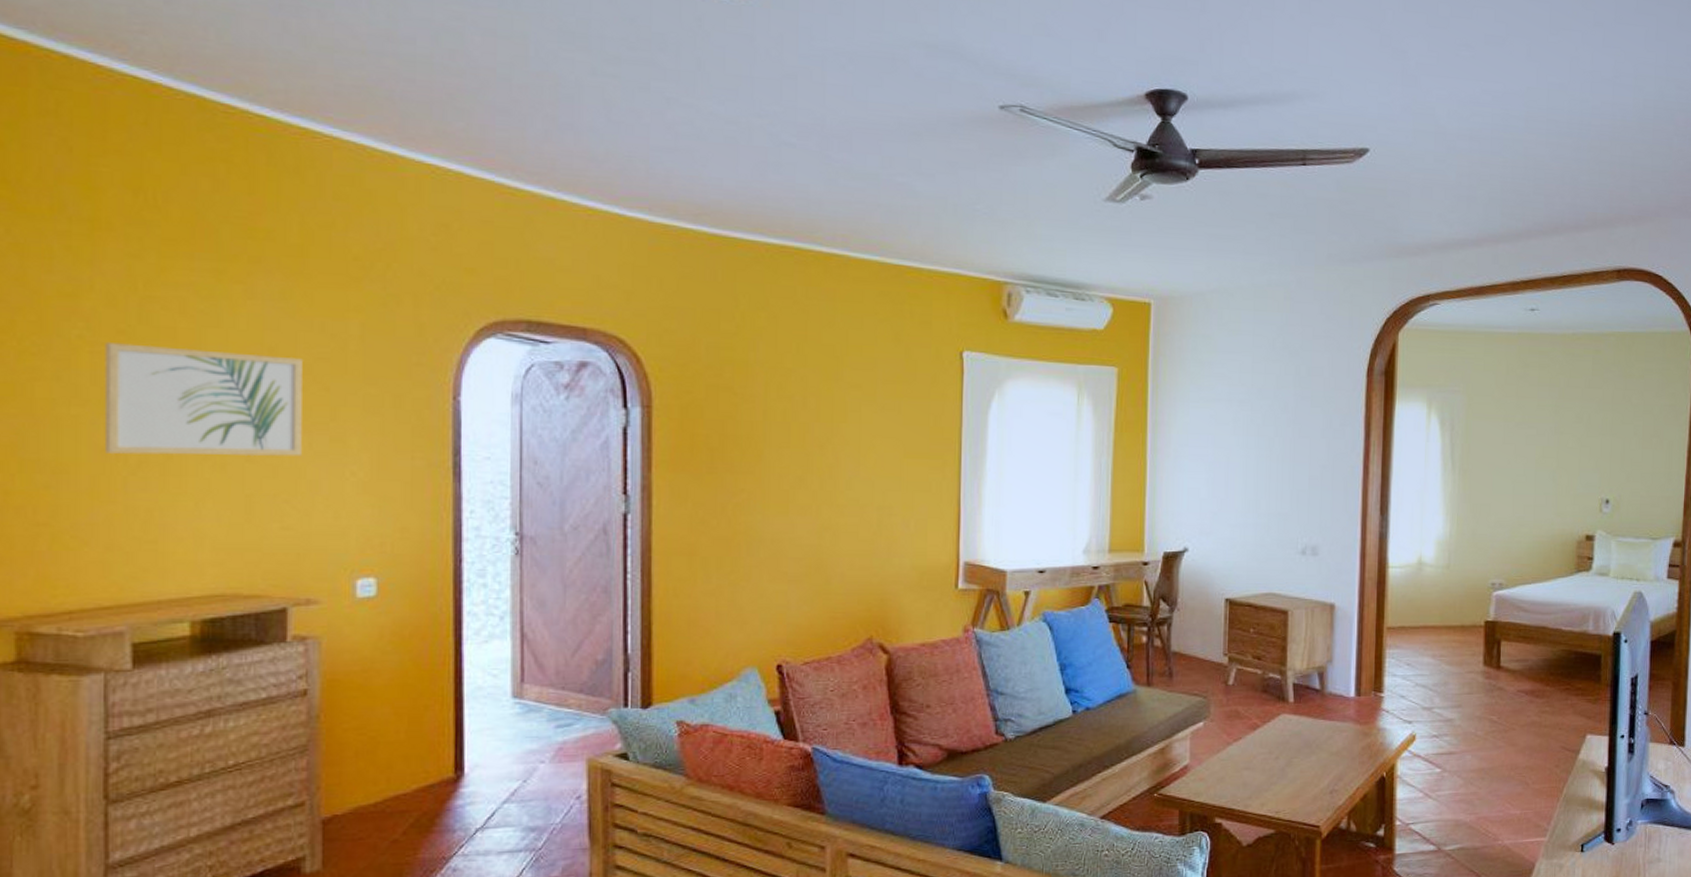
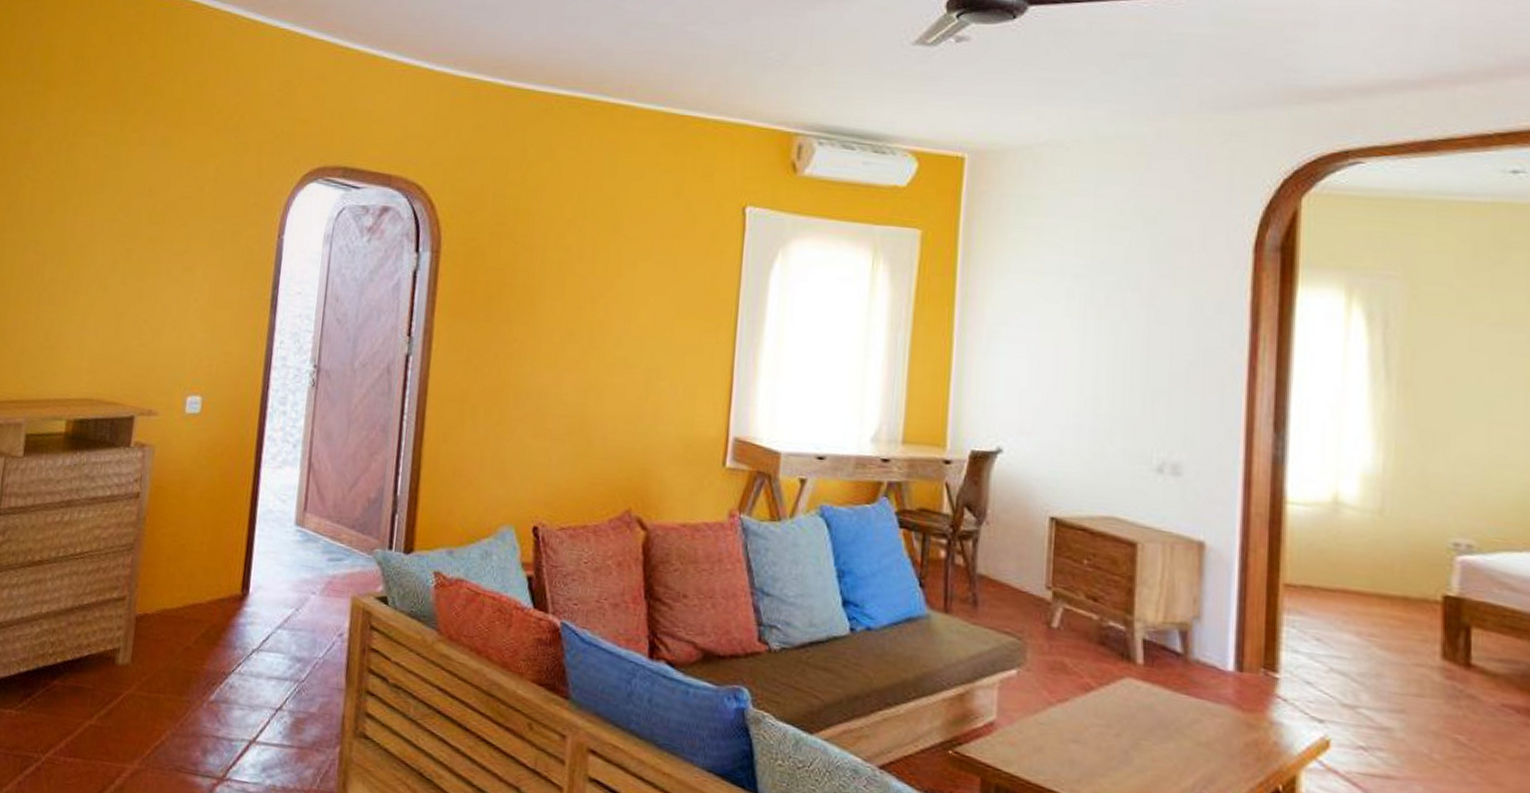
wall art: present [104,343,303,456] -> none [30,180,171,282]

